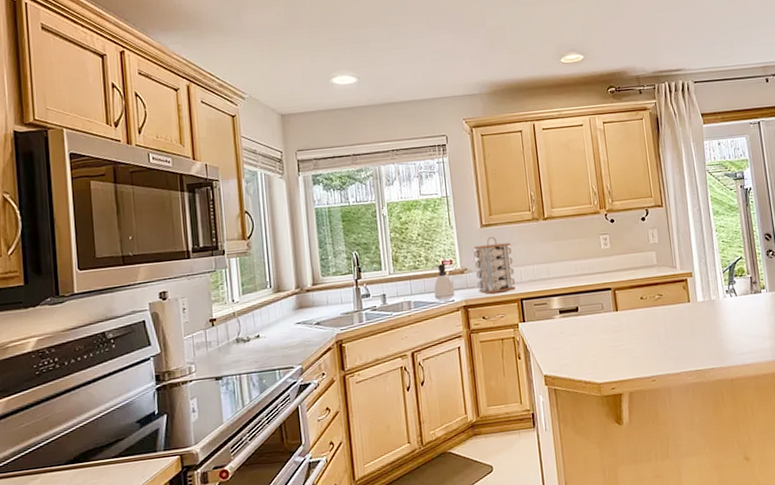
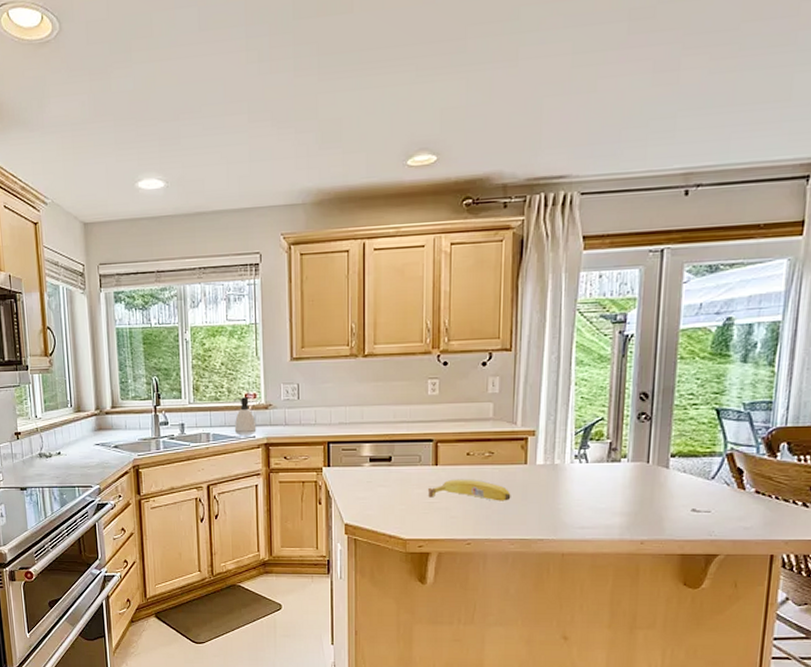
spice rack: present [473,236,516,294] -> none [280,371,323,433]
fruit: none [612,320,682,341] -> present [427,479,511,501]

